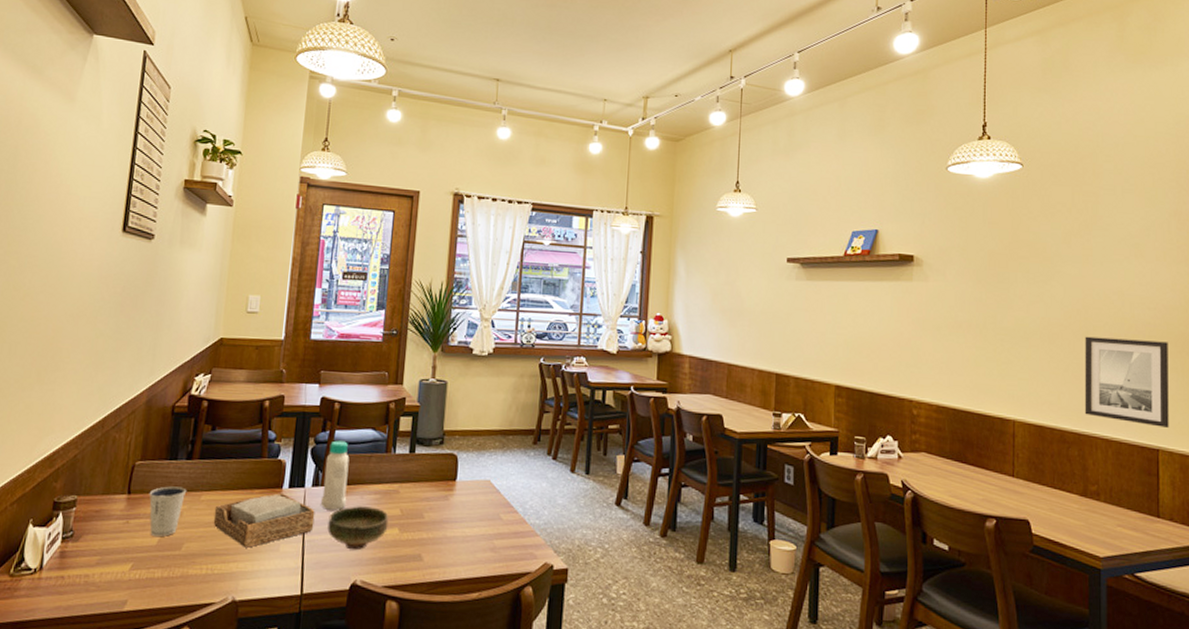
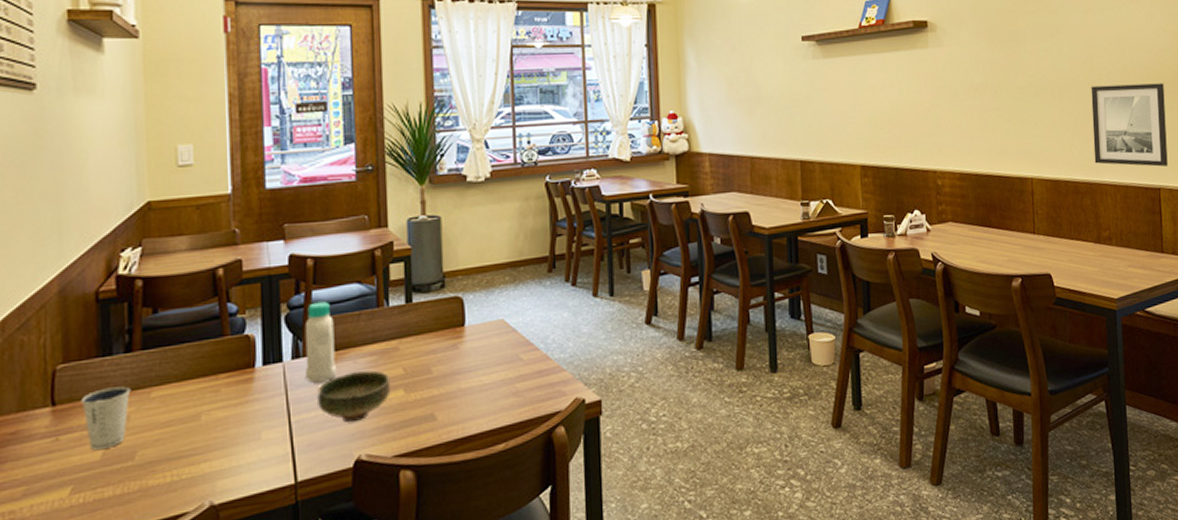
napkin holder: present [213,492,315,548] -> none [171,372,301,443]

